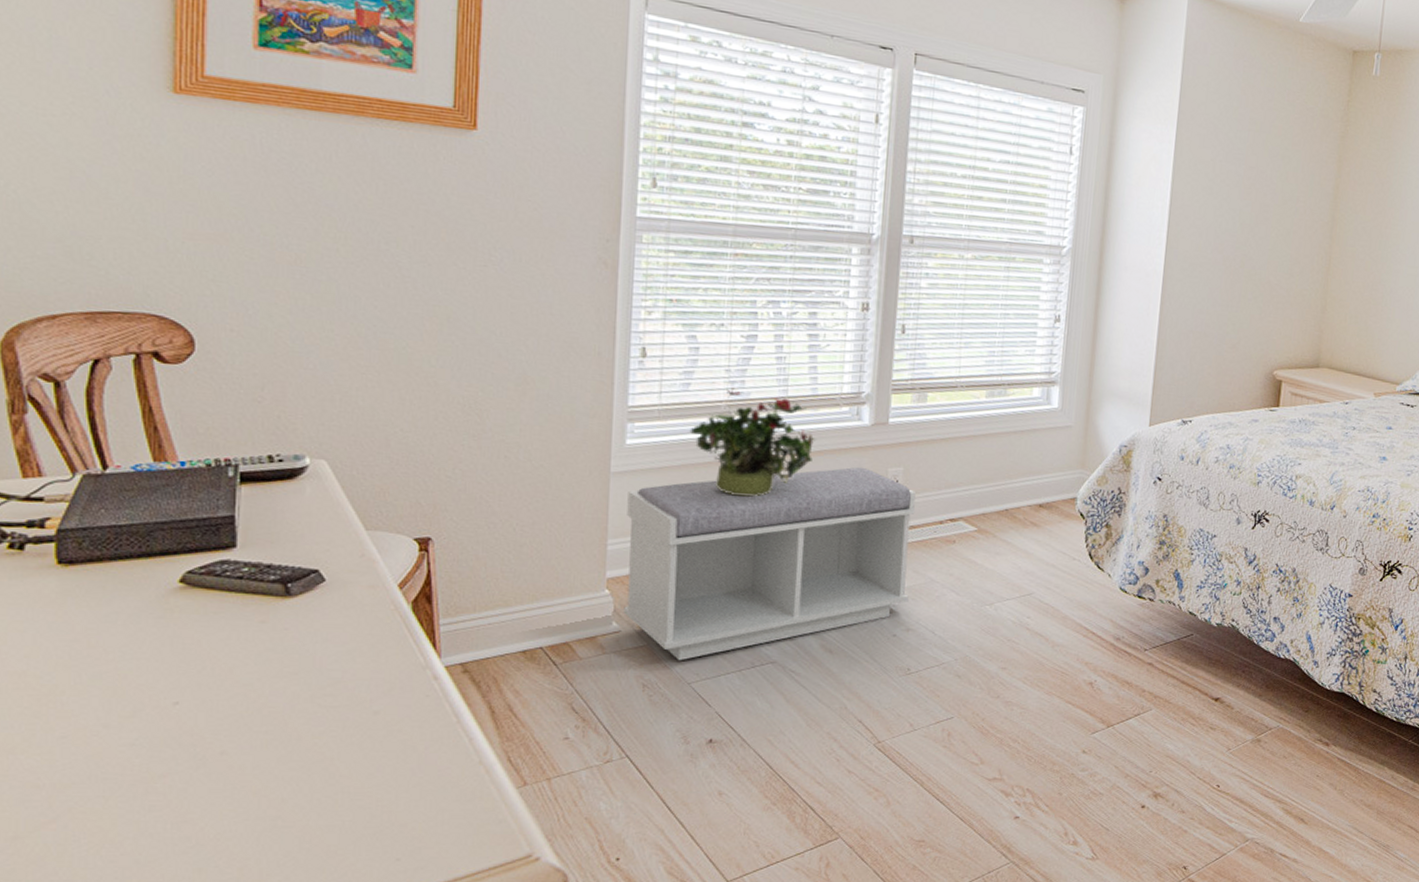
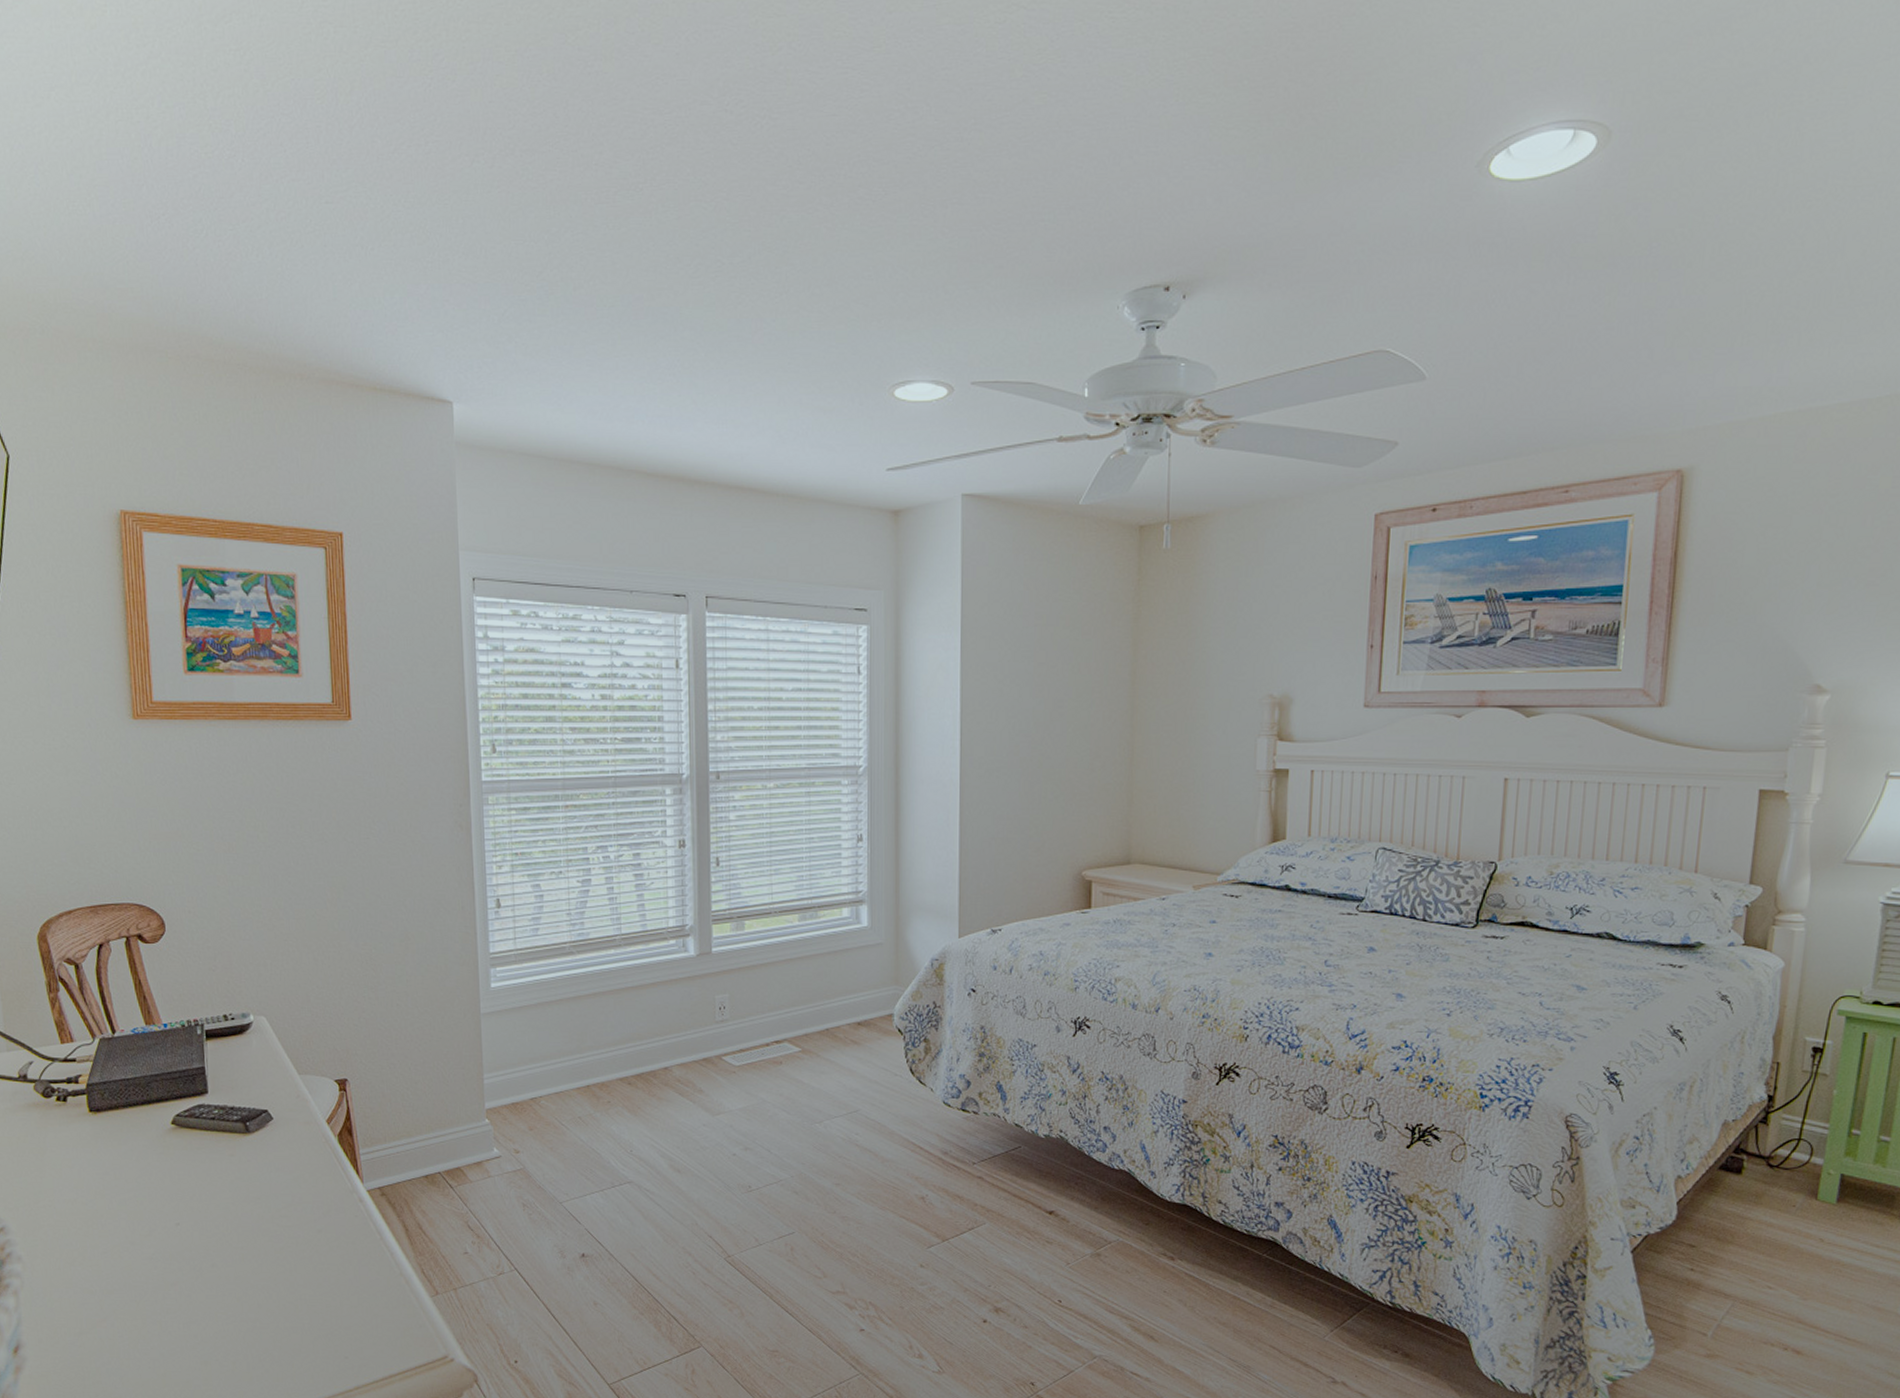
bench: present [623,467,916,660] -> none [496,996,744,1181]
potted plant: present [689,388,815,497] -> none [542,930,649,1029]

